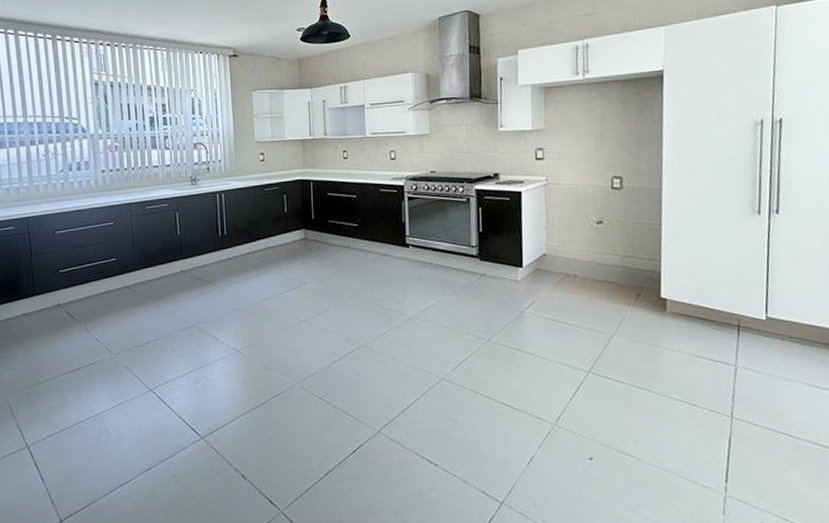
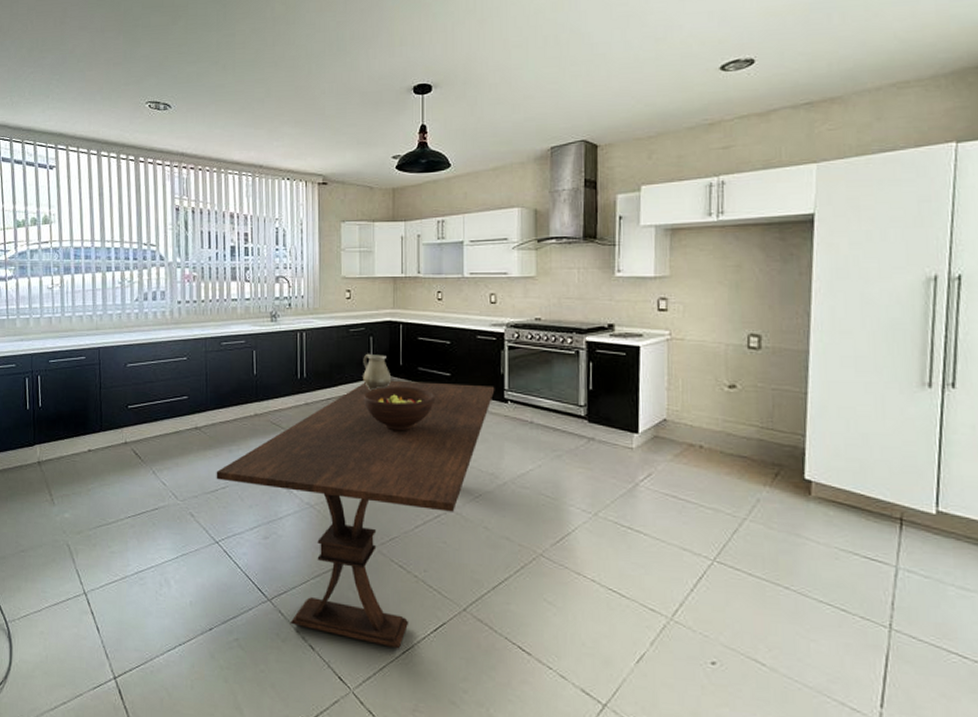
dining table: none [147,232,398,471] -> present [216,380,495,649]
pitcher: none [278,209,305,244] -> present [363,353,392,391]
fruit bowl: none [280,237,344,279] -> present [363,386,434,431]

